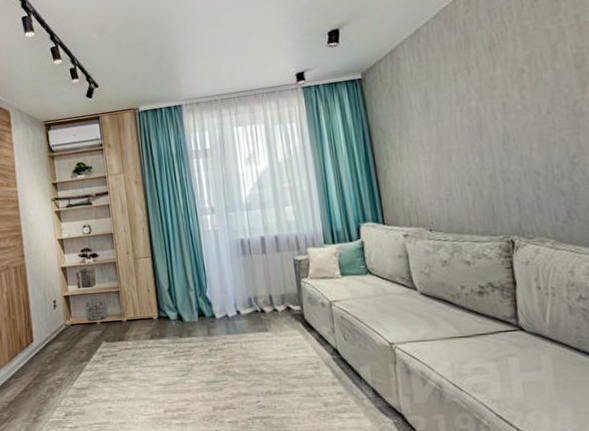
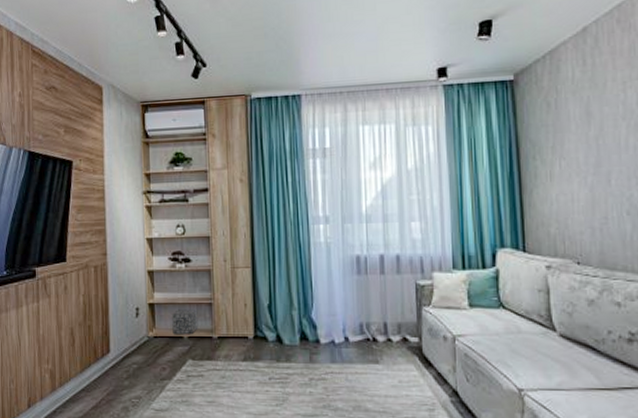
books: present [76,268,97,290] -> none [164,275,187,298]

